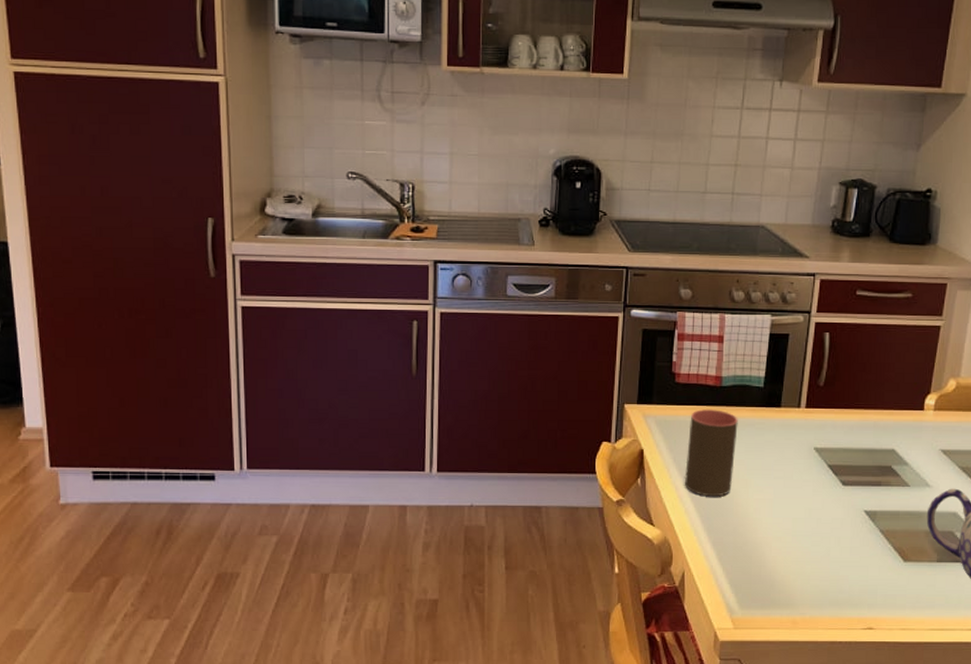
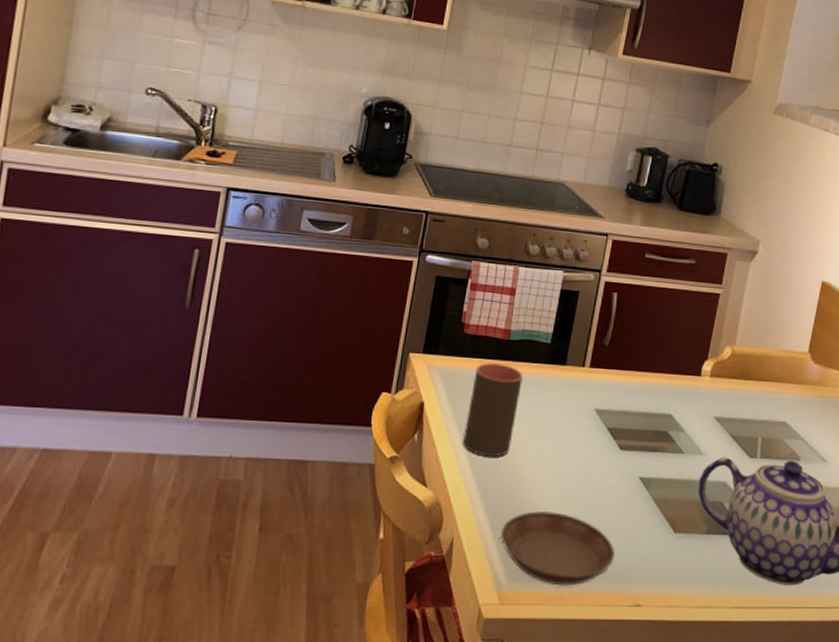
saucer: none [730,544,844,612] -> present [501,510,615,586]

